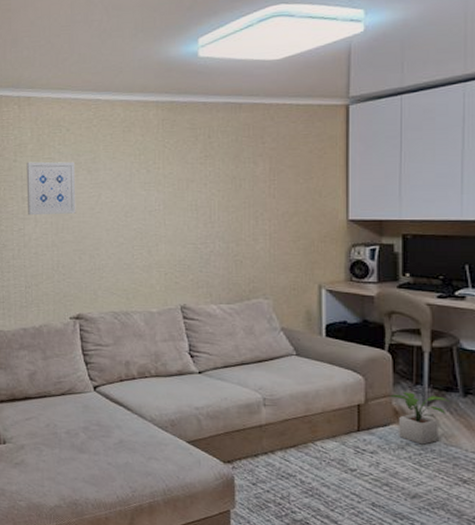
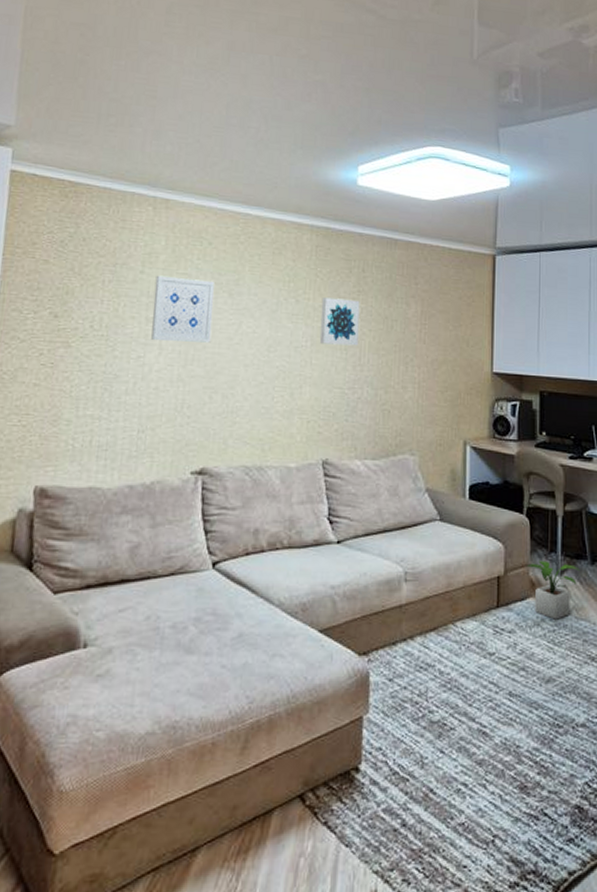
wall art: none [171,164,208,207] -> present [319,297,360,346]

